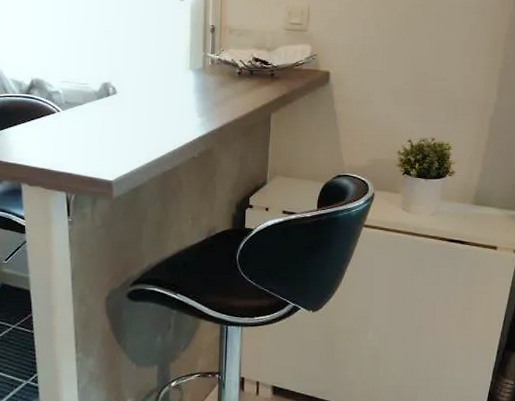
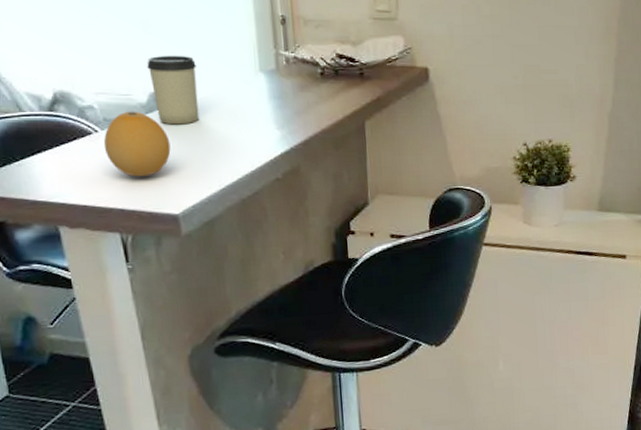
fruit: none [62,96,113,149] -> present [103,111,171,177]
cup: none [103,54,140,109] -> present [147,55,200,125]

